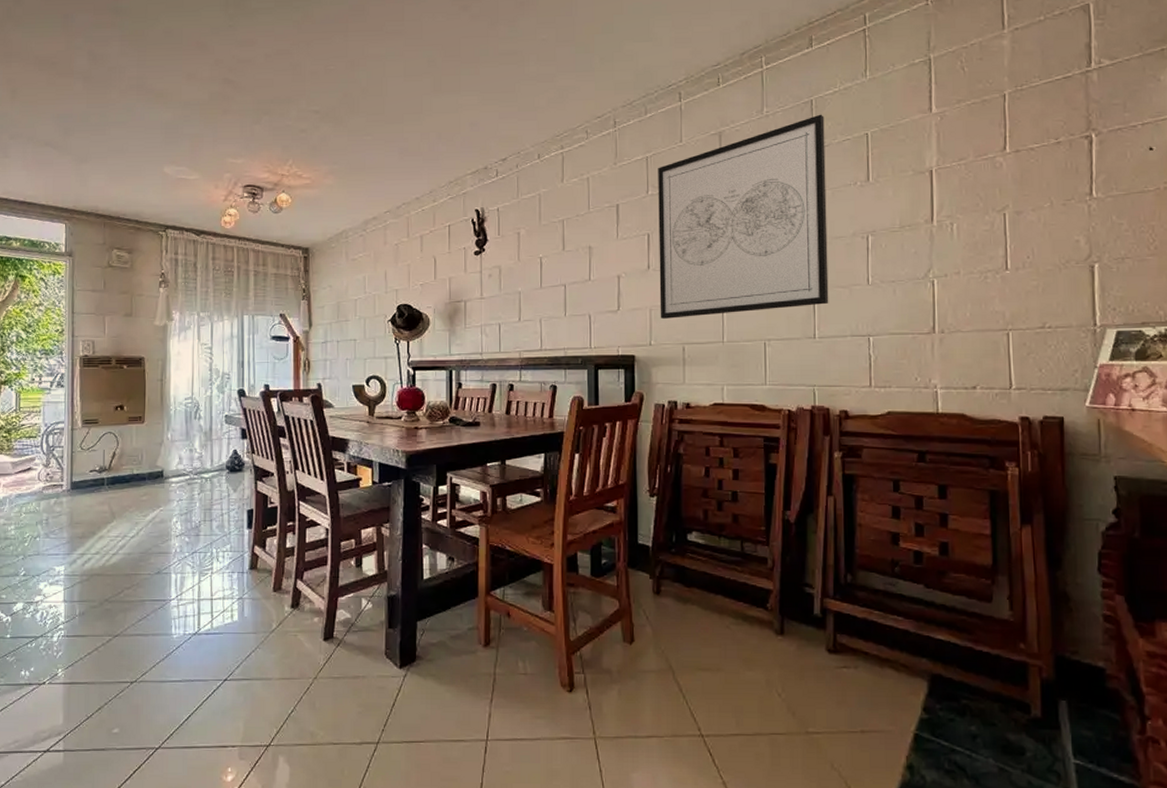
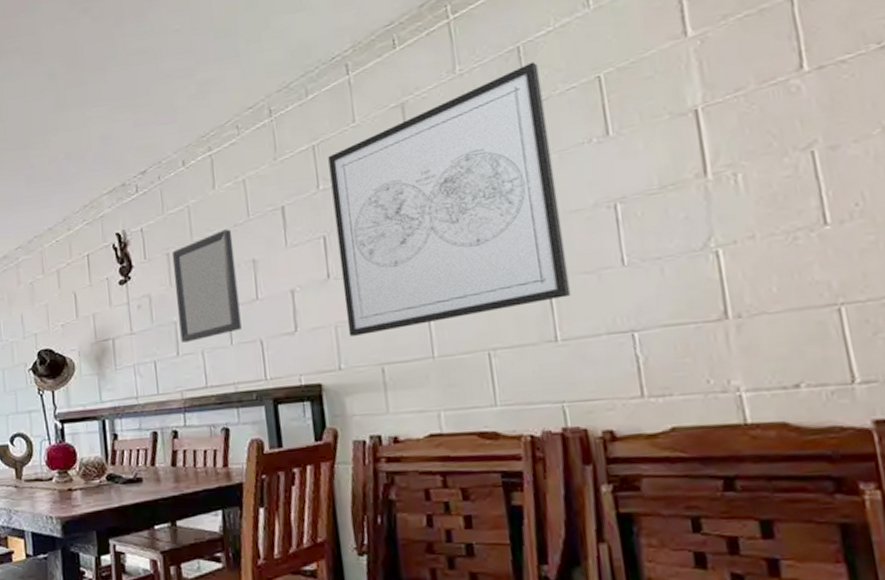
home mirror: none [522,218,575,310] -> present [171,229,242,343]

